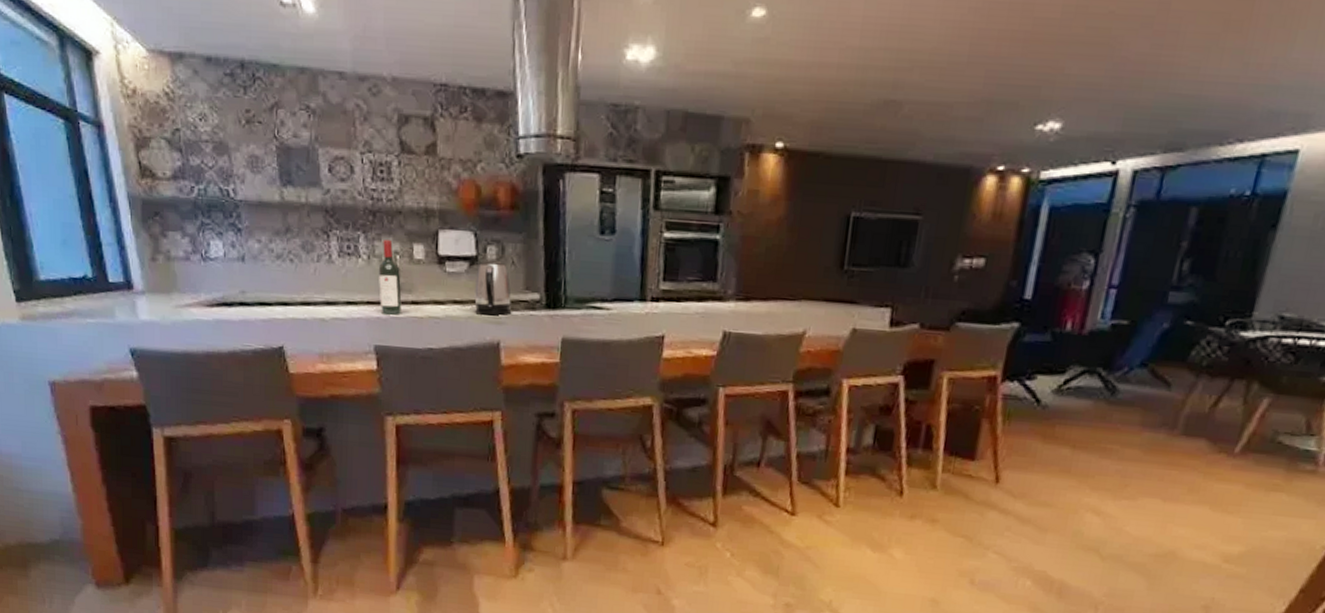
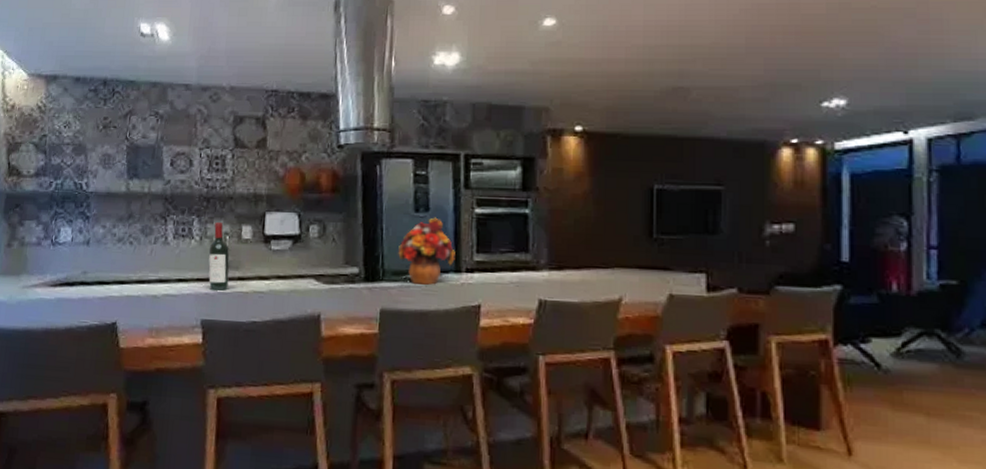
kettle: present [474,261,512,316] -> none [297,239,332,289]
flower arrangement: none [581,241,641,315] -> present [398,217,456,286]

